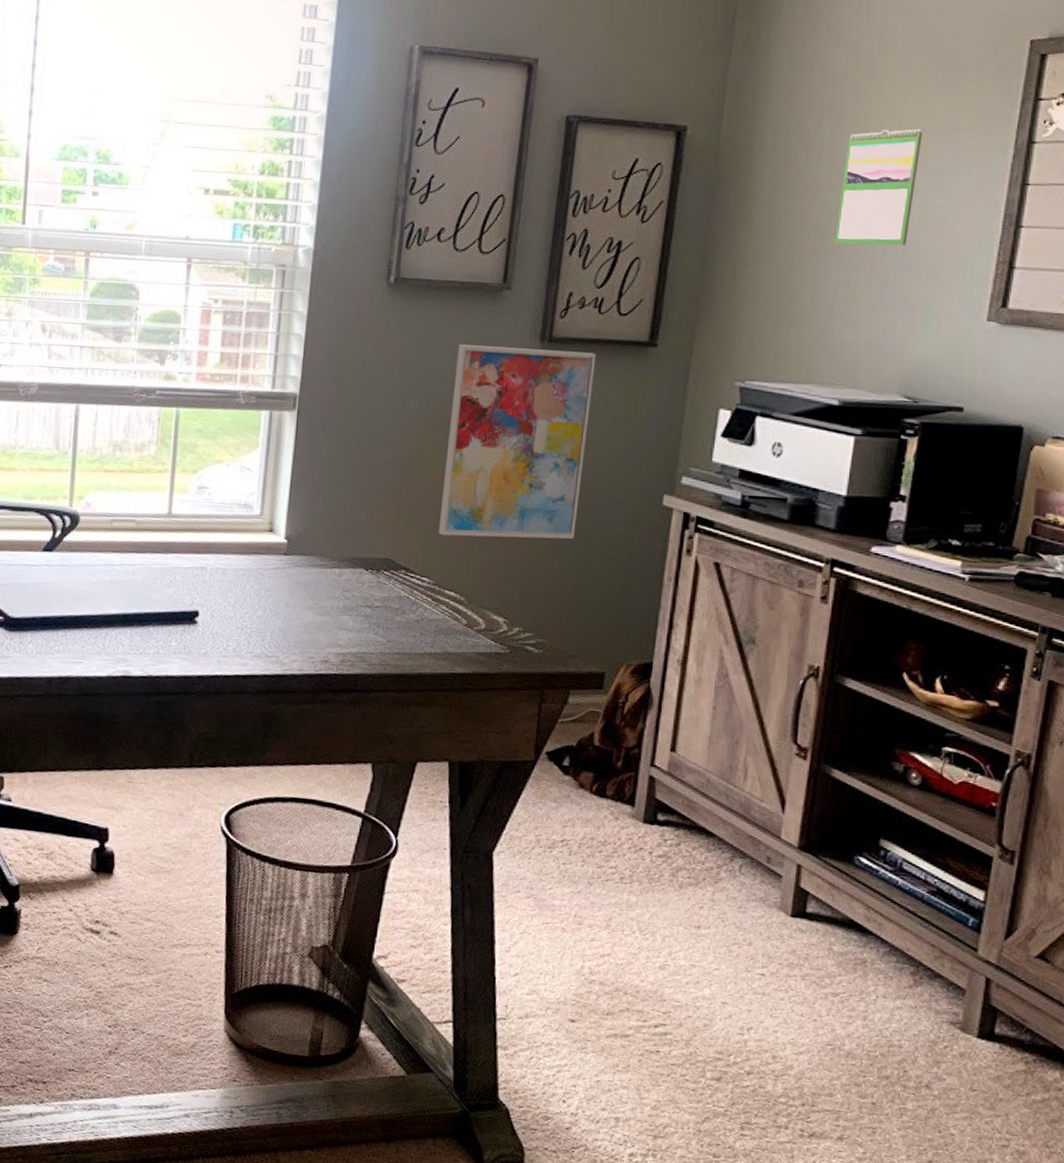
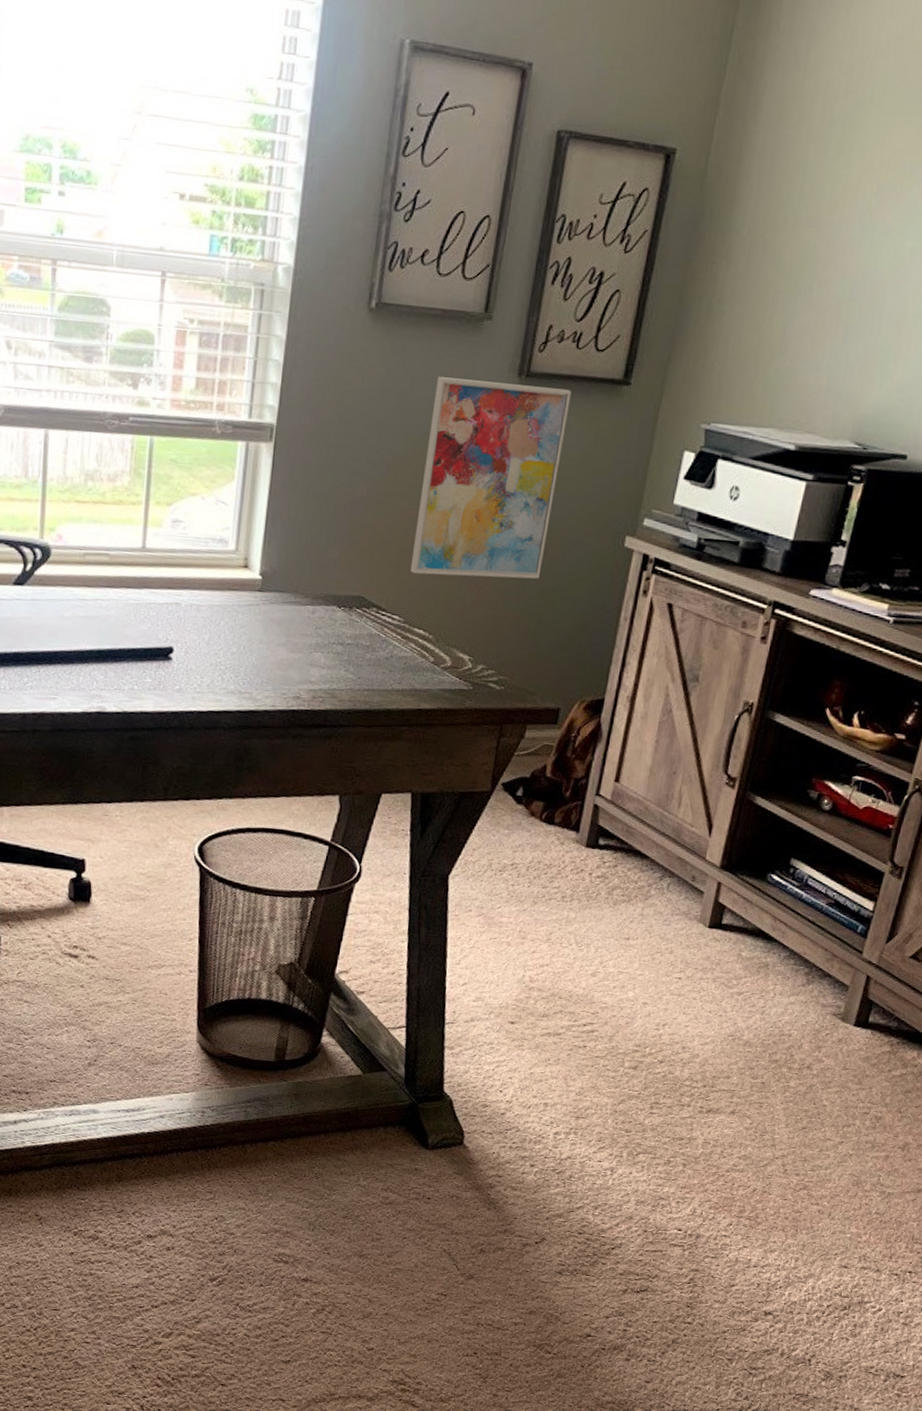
calendar: present [834,128,923,246] -> none [807,162,902,289]

